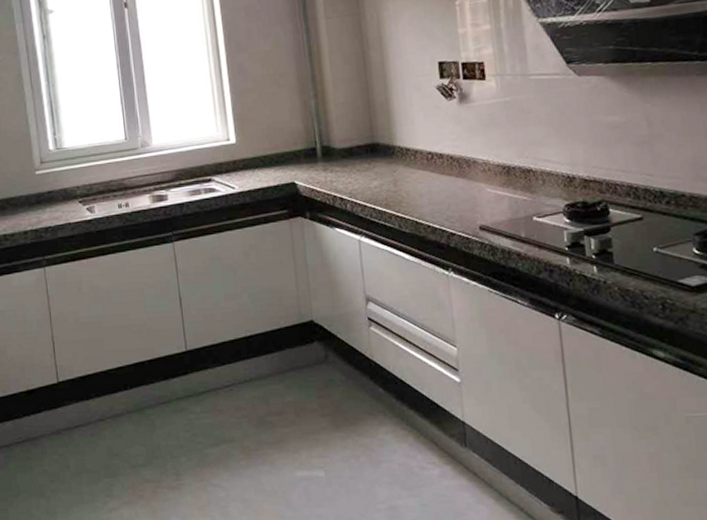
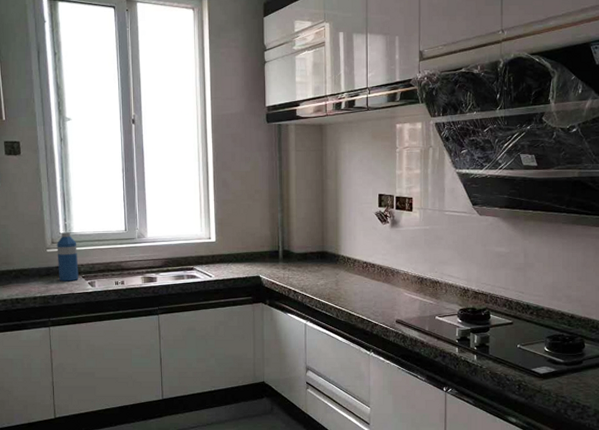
water bottle: none [46,148,75,209] -> present [57,232,79,281]

